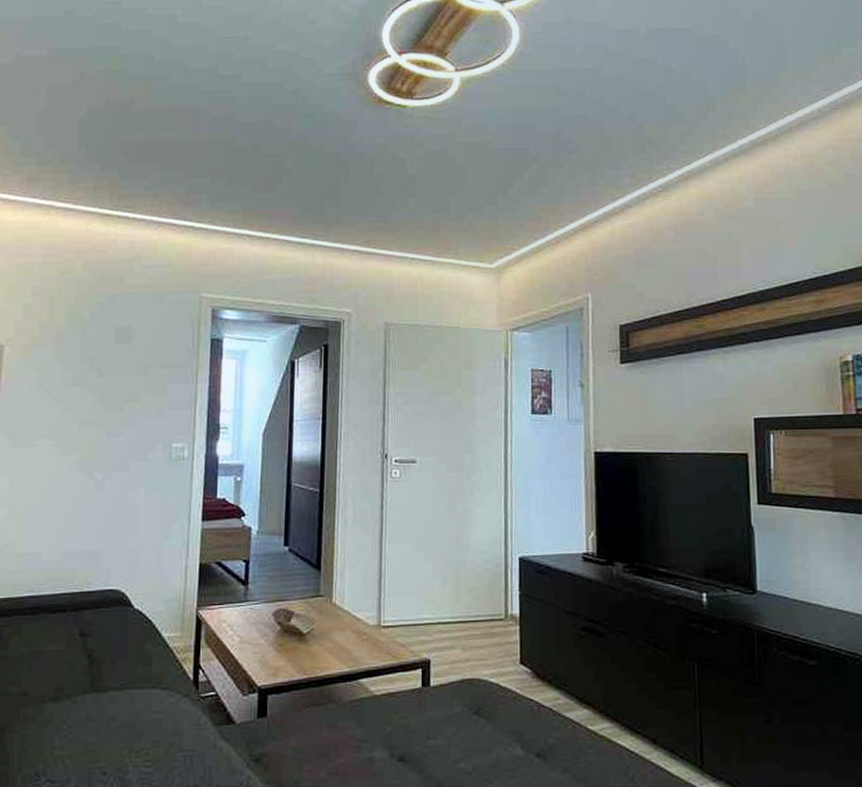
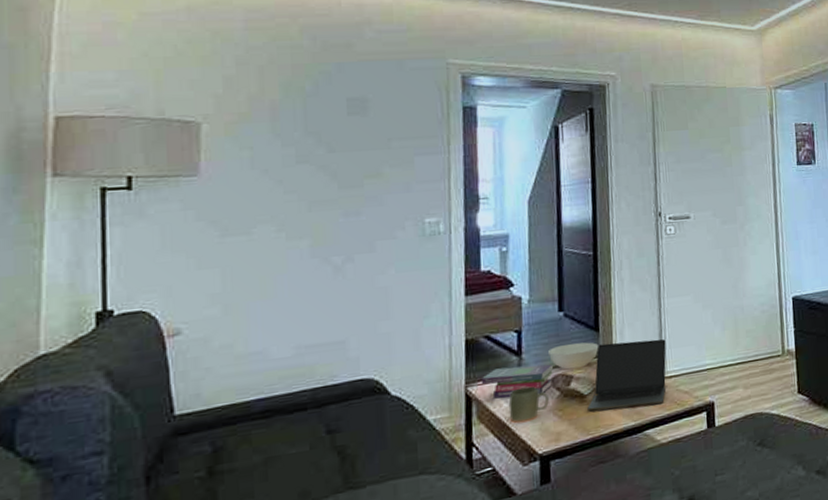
books: none [210,595,277,627] -> present [481,364,554,399]
mug: none [233,617,270,652] -> present [508,386,549,423]
bowl: none [273,579,320,605] -> present [548,342,599,370]
laptop: none [305,583,385,654] -> present [587,339,667,412]

